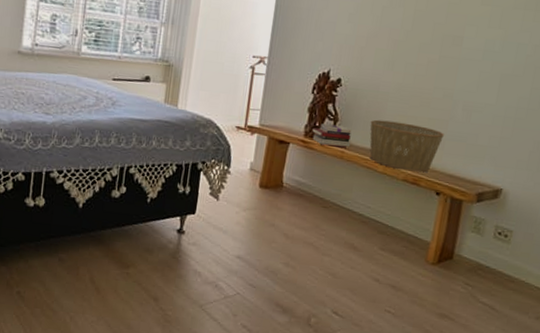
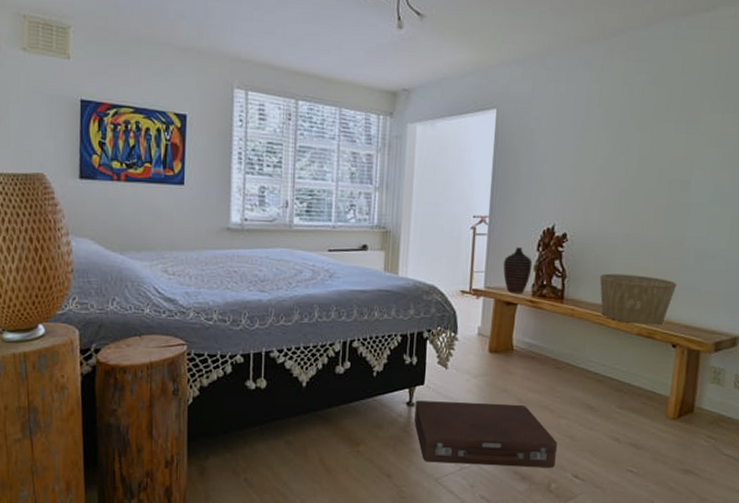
briefcase: none [183,228,320,303] -> present [414,400,558,468]
decorative vase: none [278,89,307,134] -> present [503,247,533,295]
books: present [312,123,352,148] -> none [540,281,581,305]

